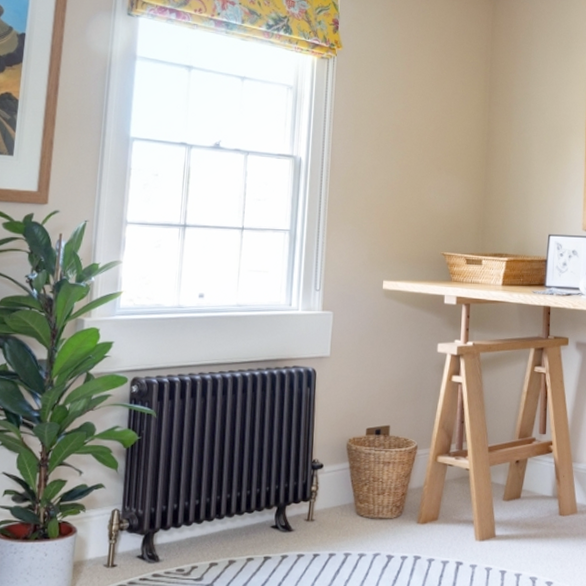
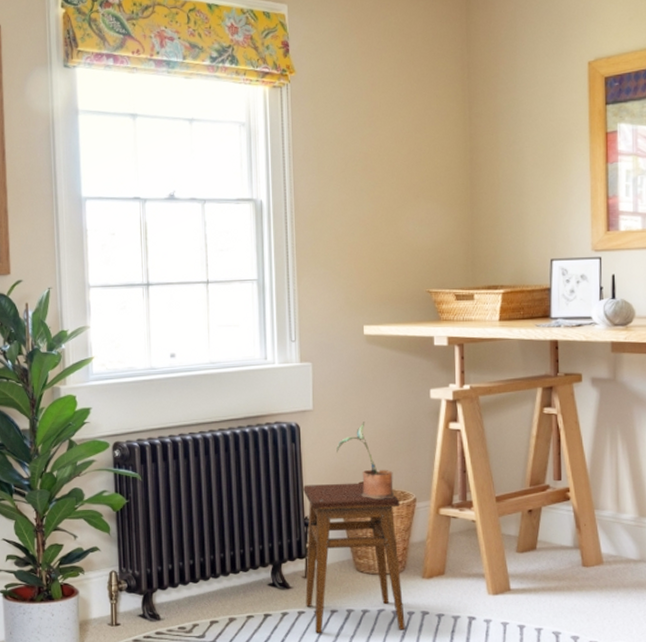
stool: none [306,428,403,577] -> present [303,483,405,633]
potted plant: none [348,370,400,446] -> present [336,421,396,499]

